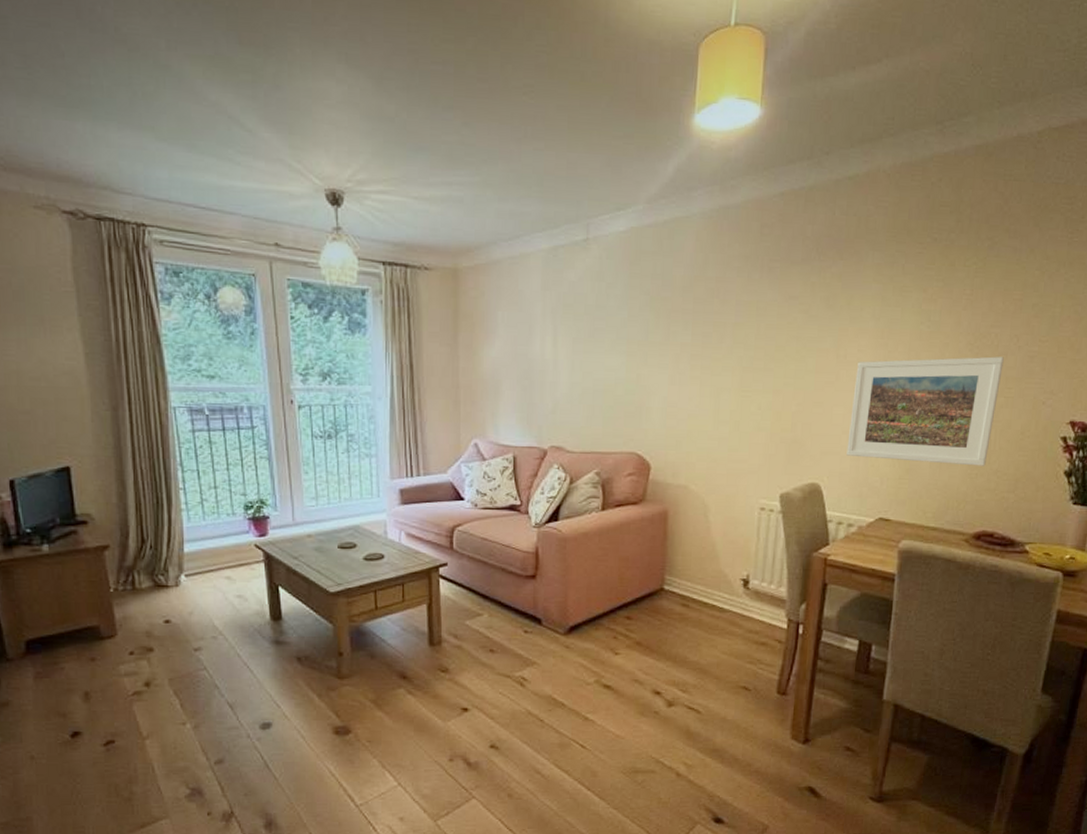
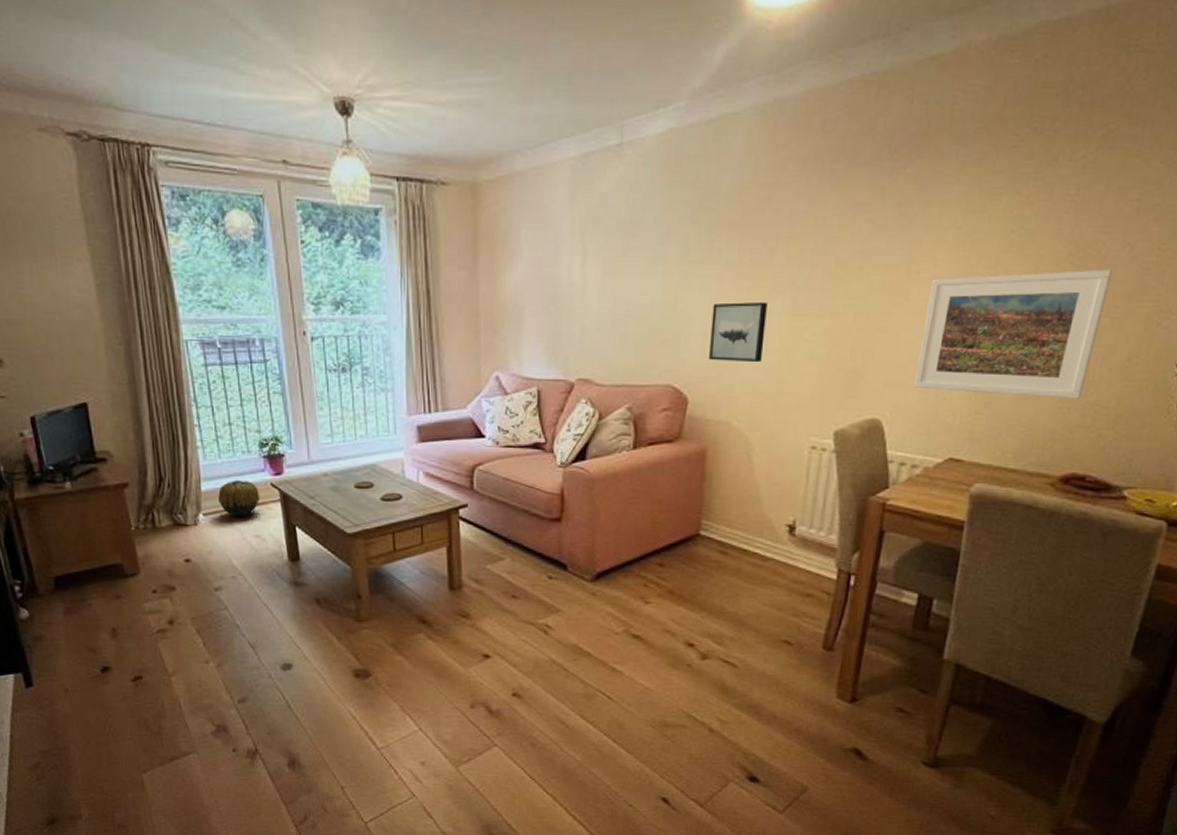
decorative ball: none [201,541,243,577] -> present [218,479,260,516]
wall art: none [669,379,718,433] -> present [709,301,767,363]

